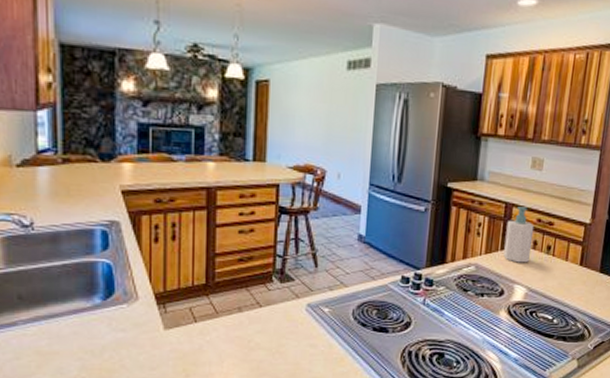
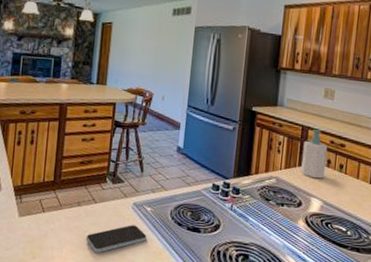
smartphone: none [251,329,325,364] -> present [86,225,147,253]

